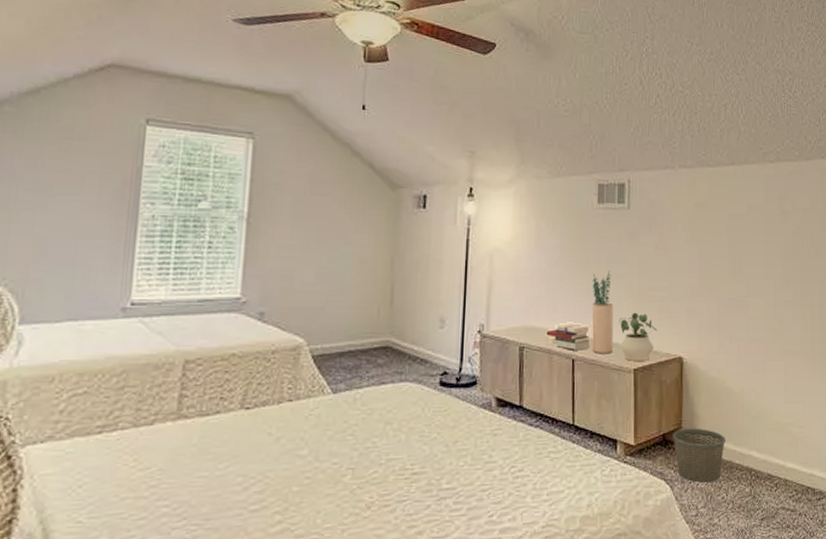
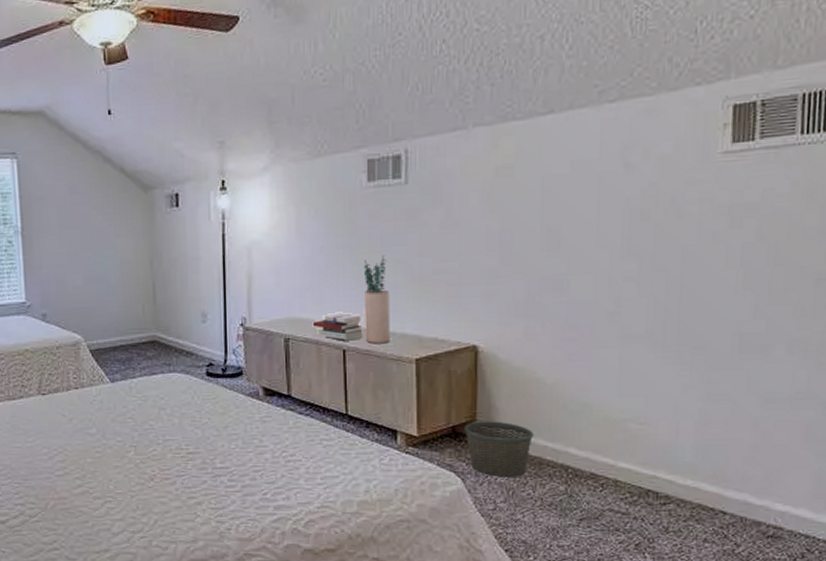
potted plant: present [619,312,657,362] -> none [396,298,445,352]

